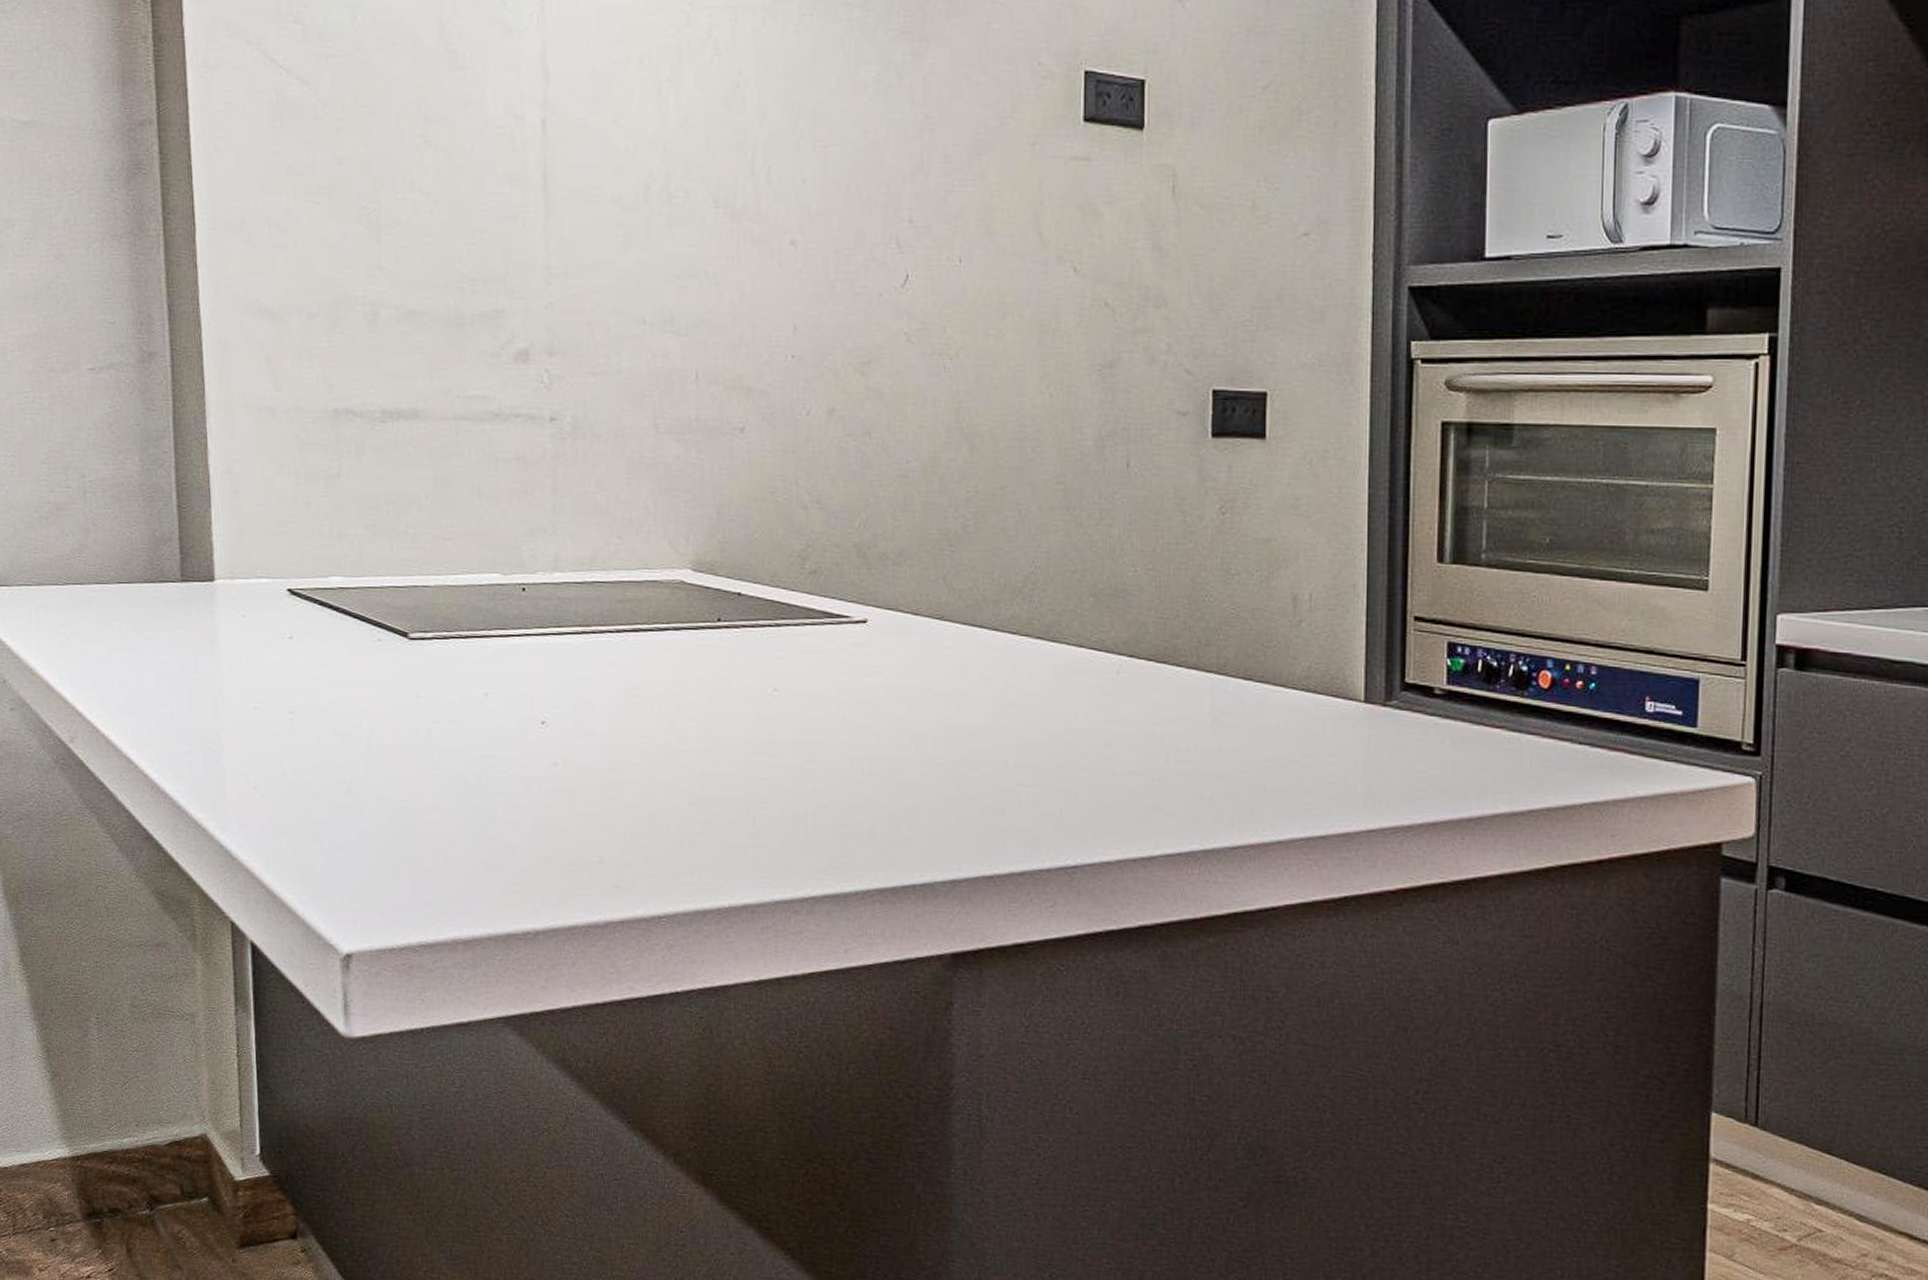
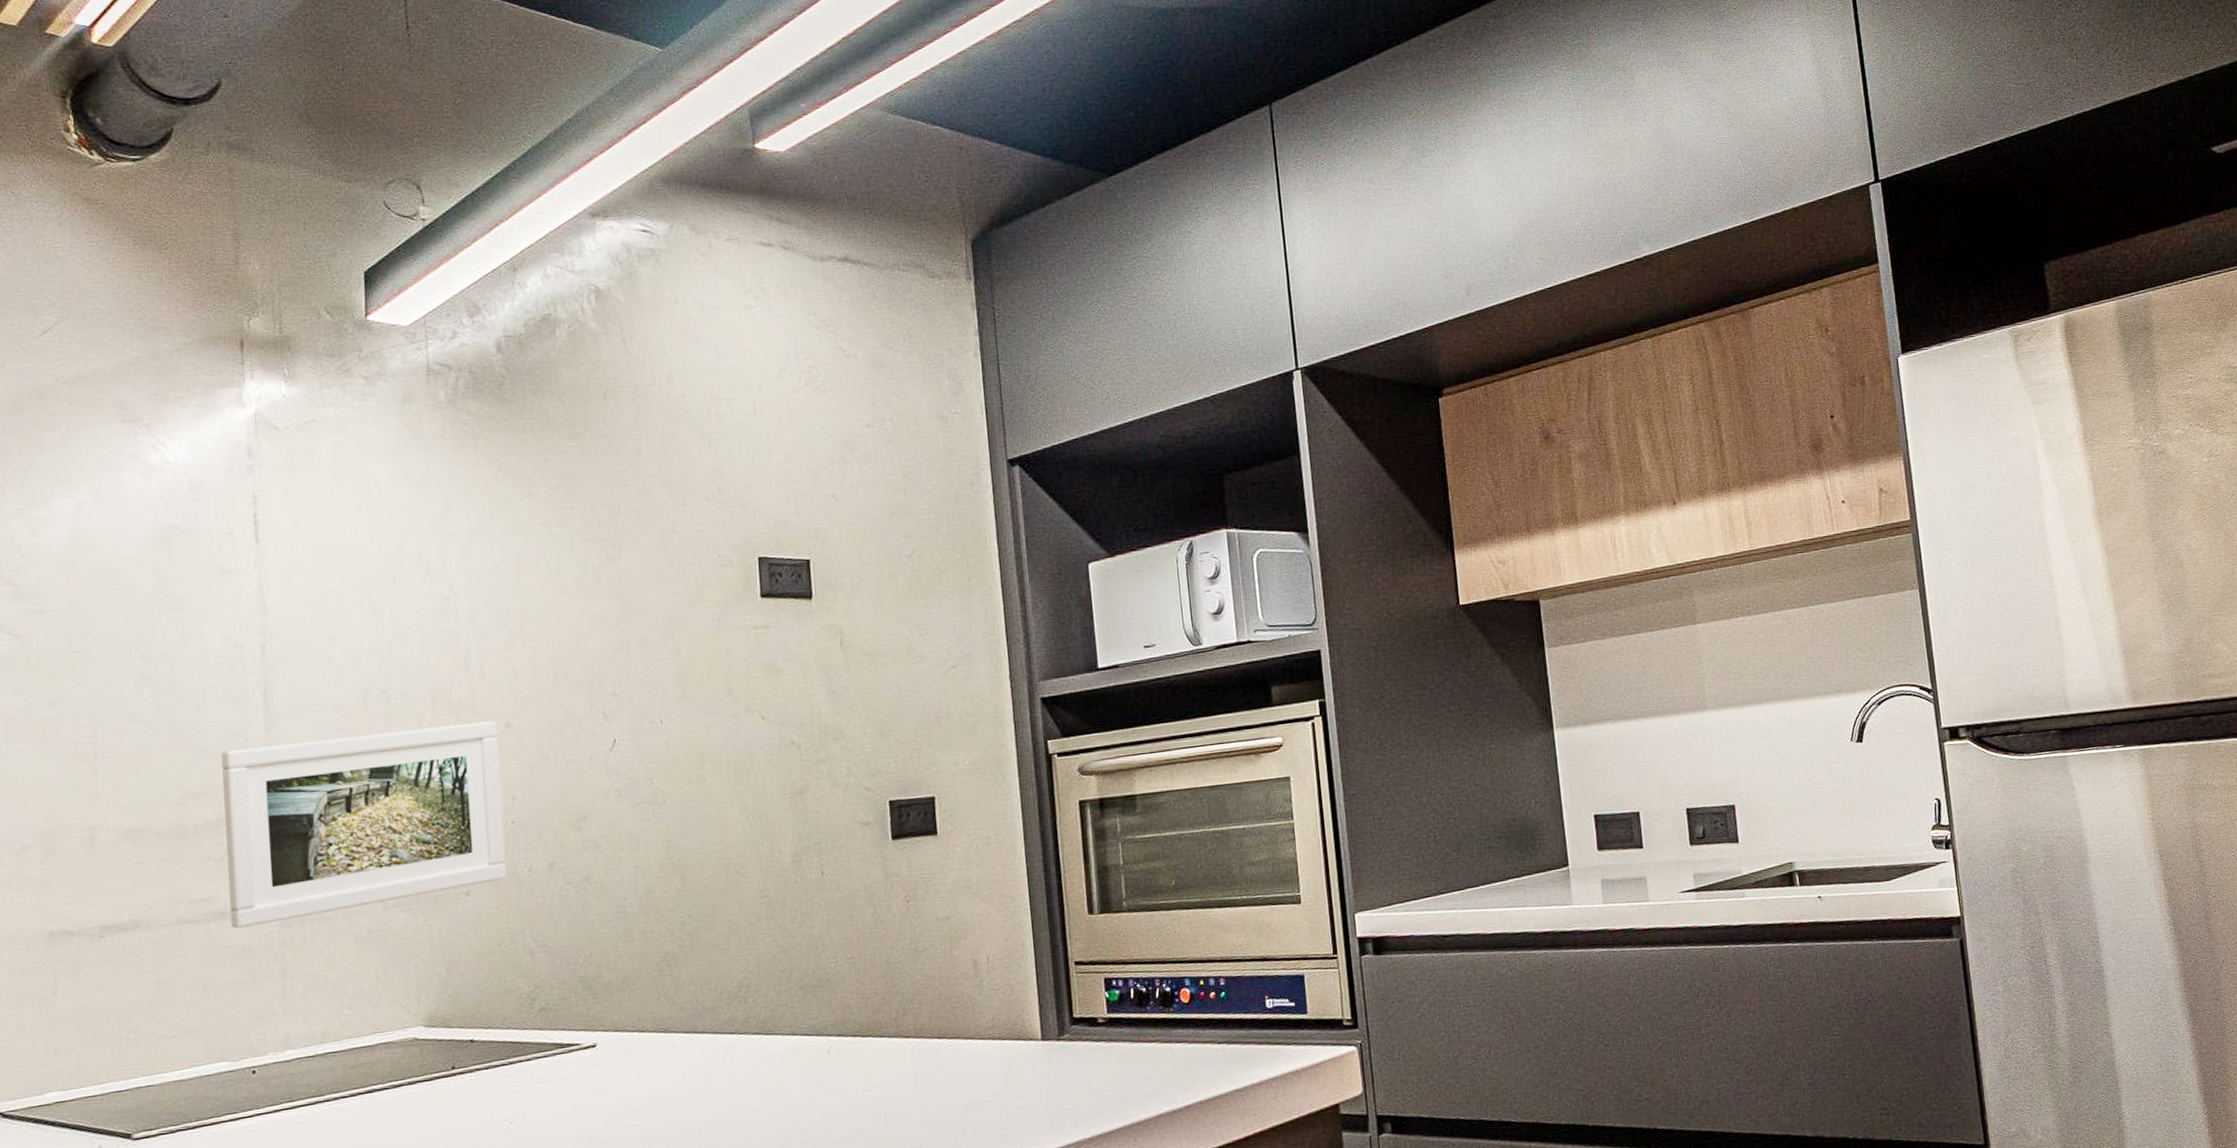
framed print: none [500,235,784,433] -> present [221,720,507,929]

